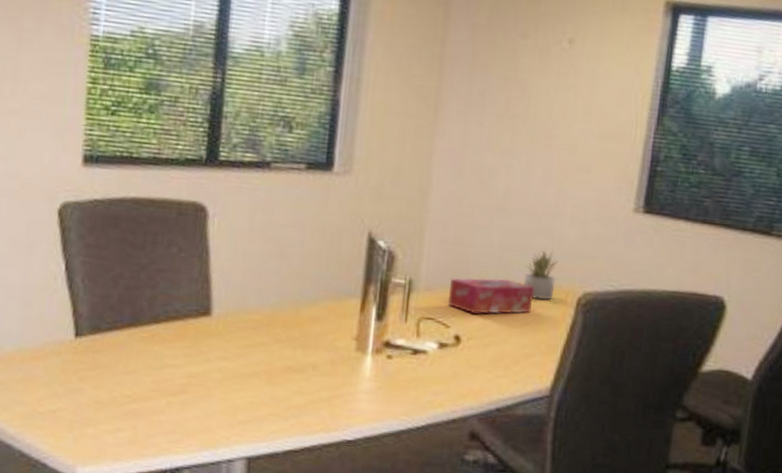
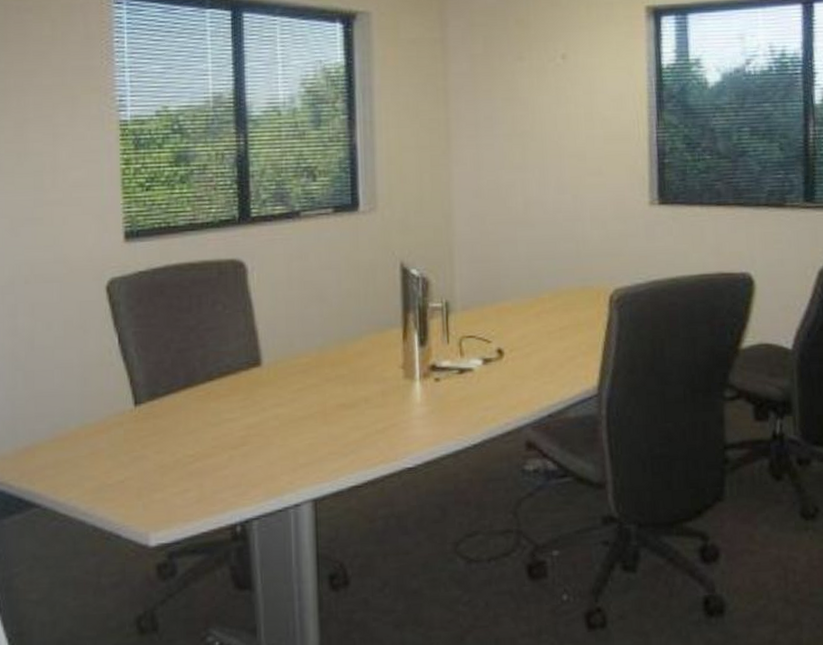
tissue box: present [447,278,534,314] -> none [485,287,567,325]
succulent plant: present [522,250,559,300] -> none [553,254,586,303]

